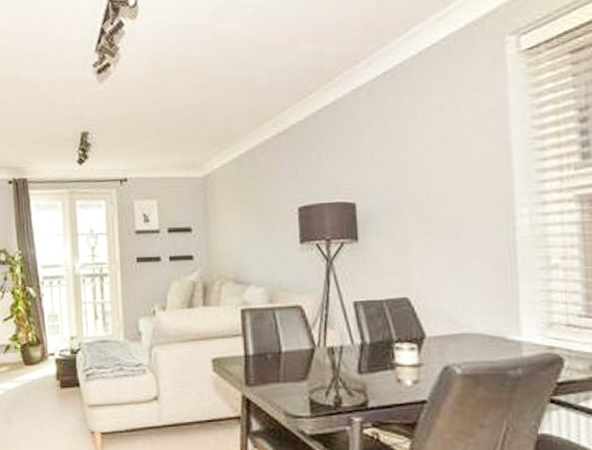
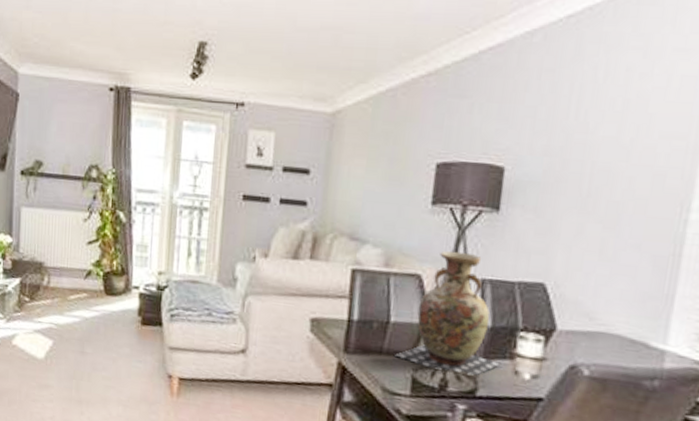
vase: none [291,280,385,389] -> present [395,251,502,376]

